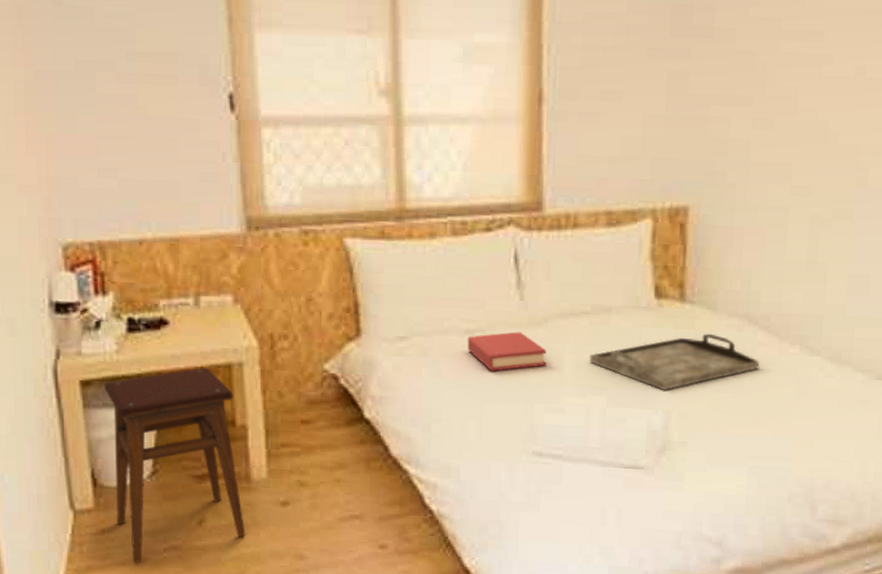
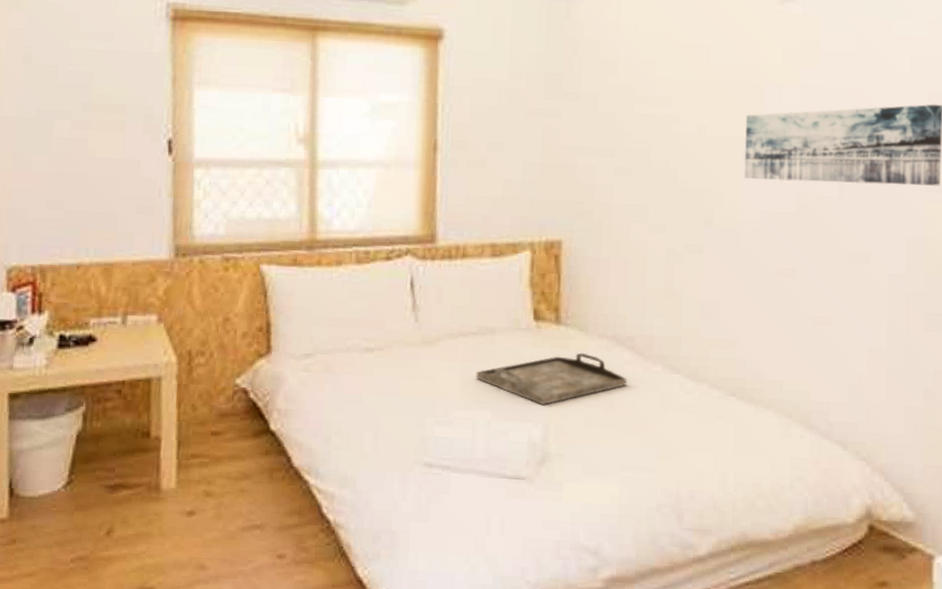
stool: present [104,368,246,564] -> none [28,382,151,575]
hardback book: present [467,331,547,371] -> none [366,350,438,387]

